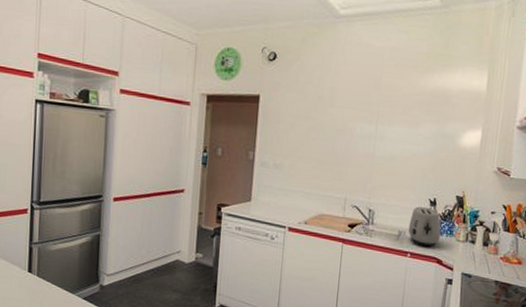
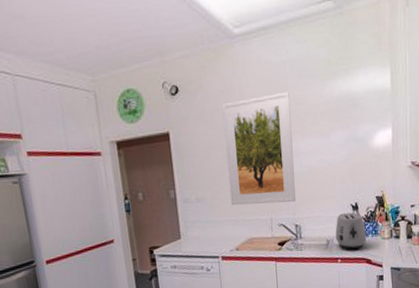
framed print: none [307,76,384,186] -> present [222,91,297,205]

